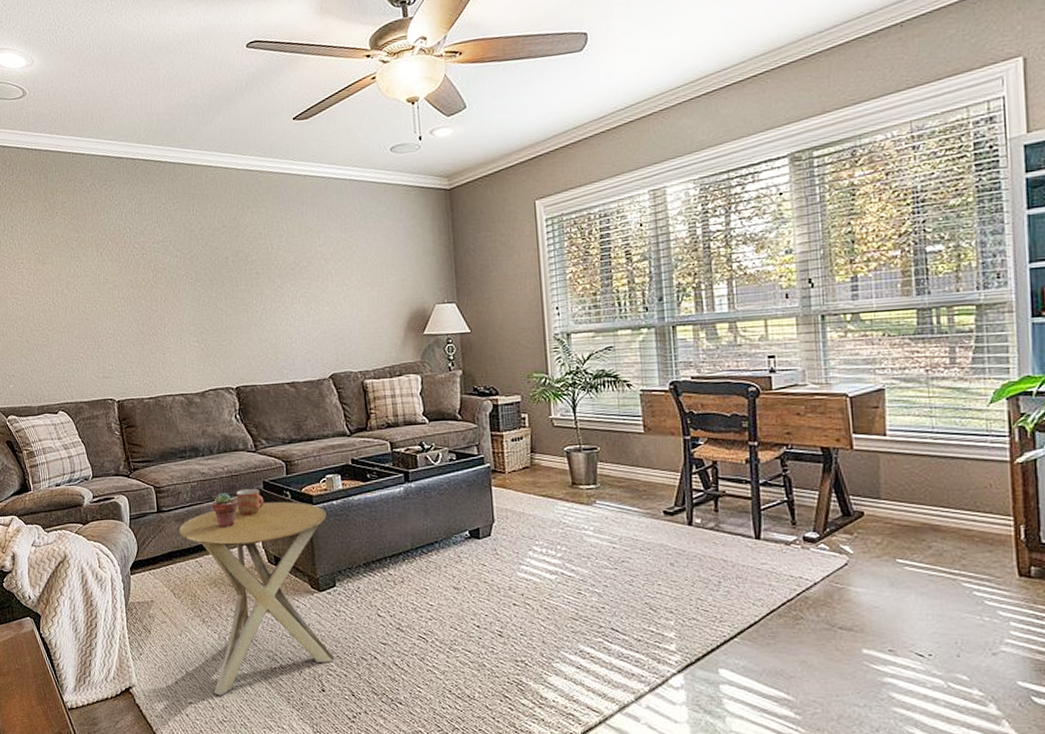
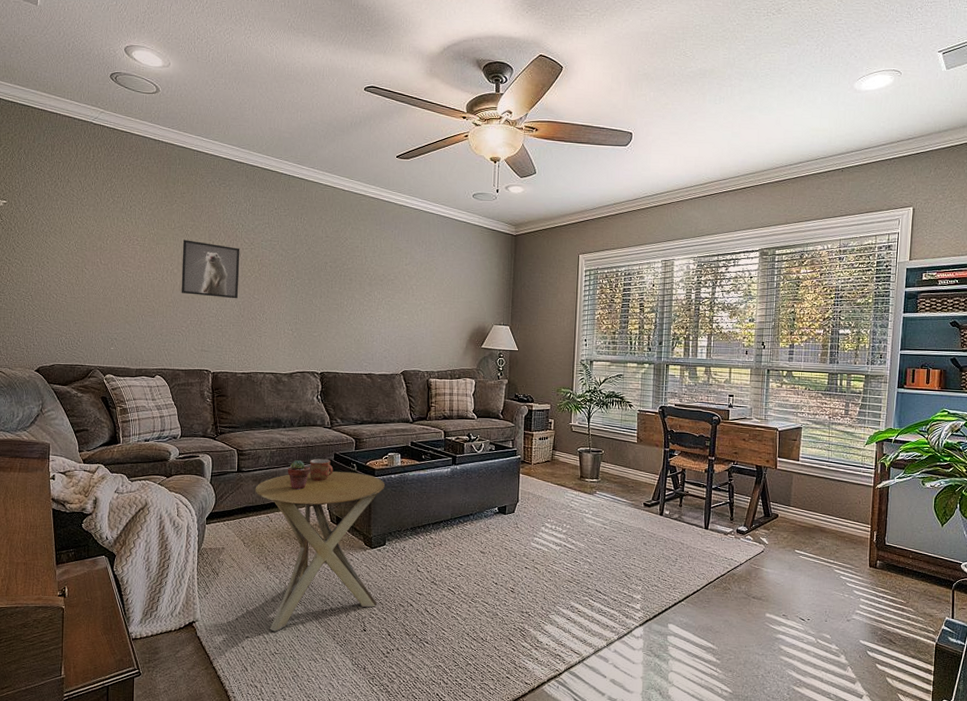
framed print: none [69,254,135,316] -> present [181,239,240,299]

